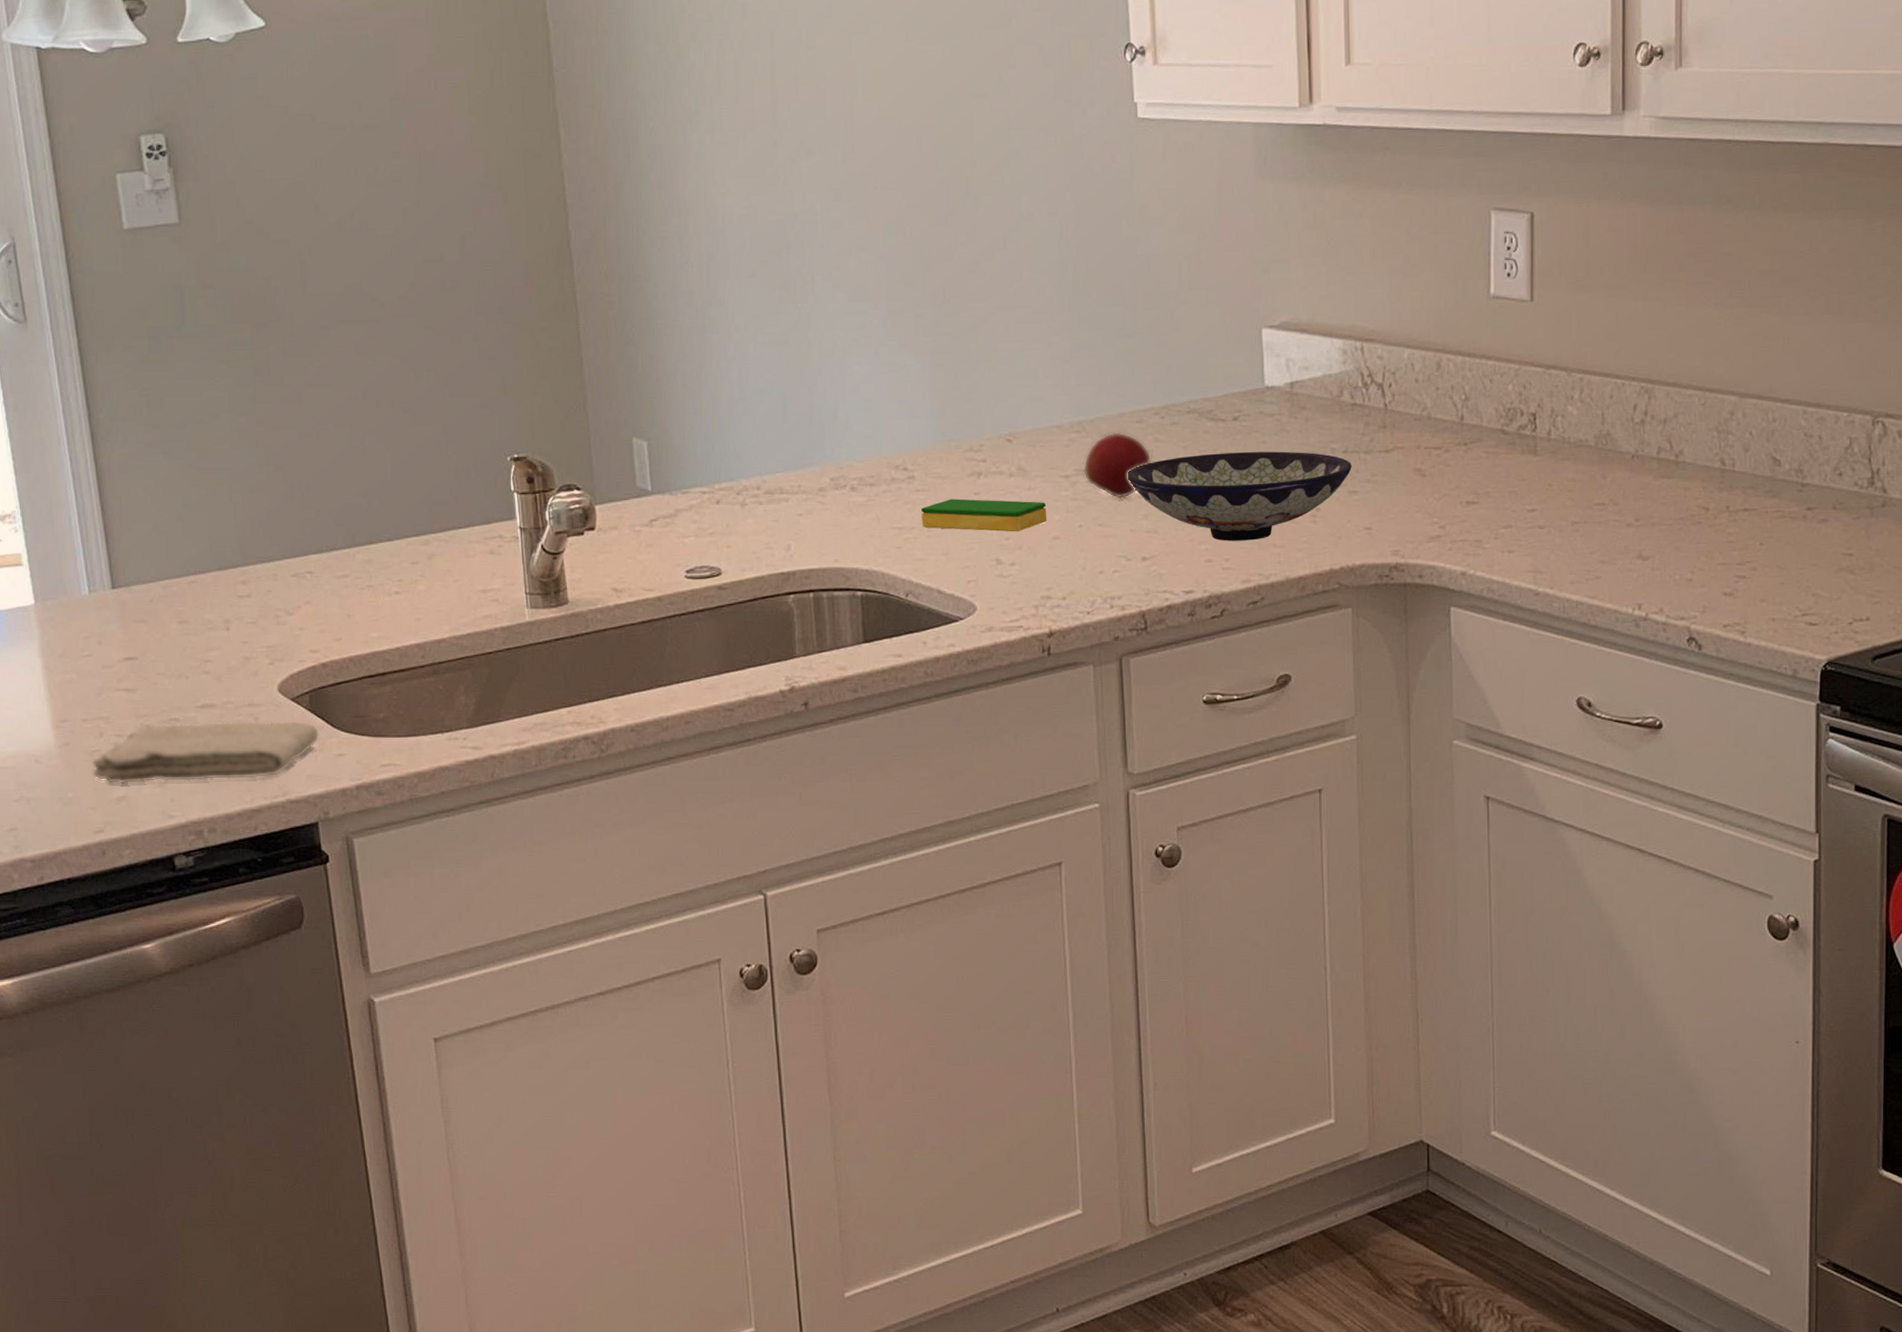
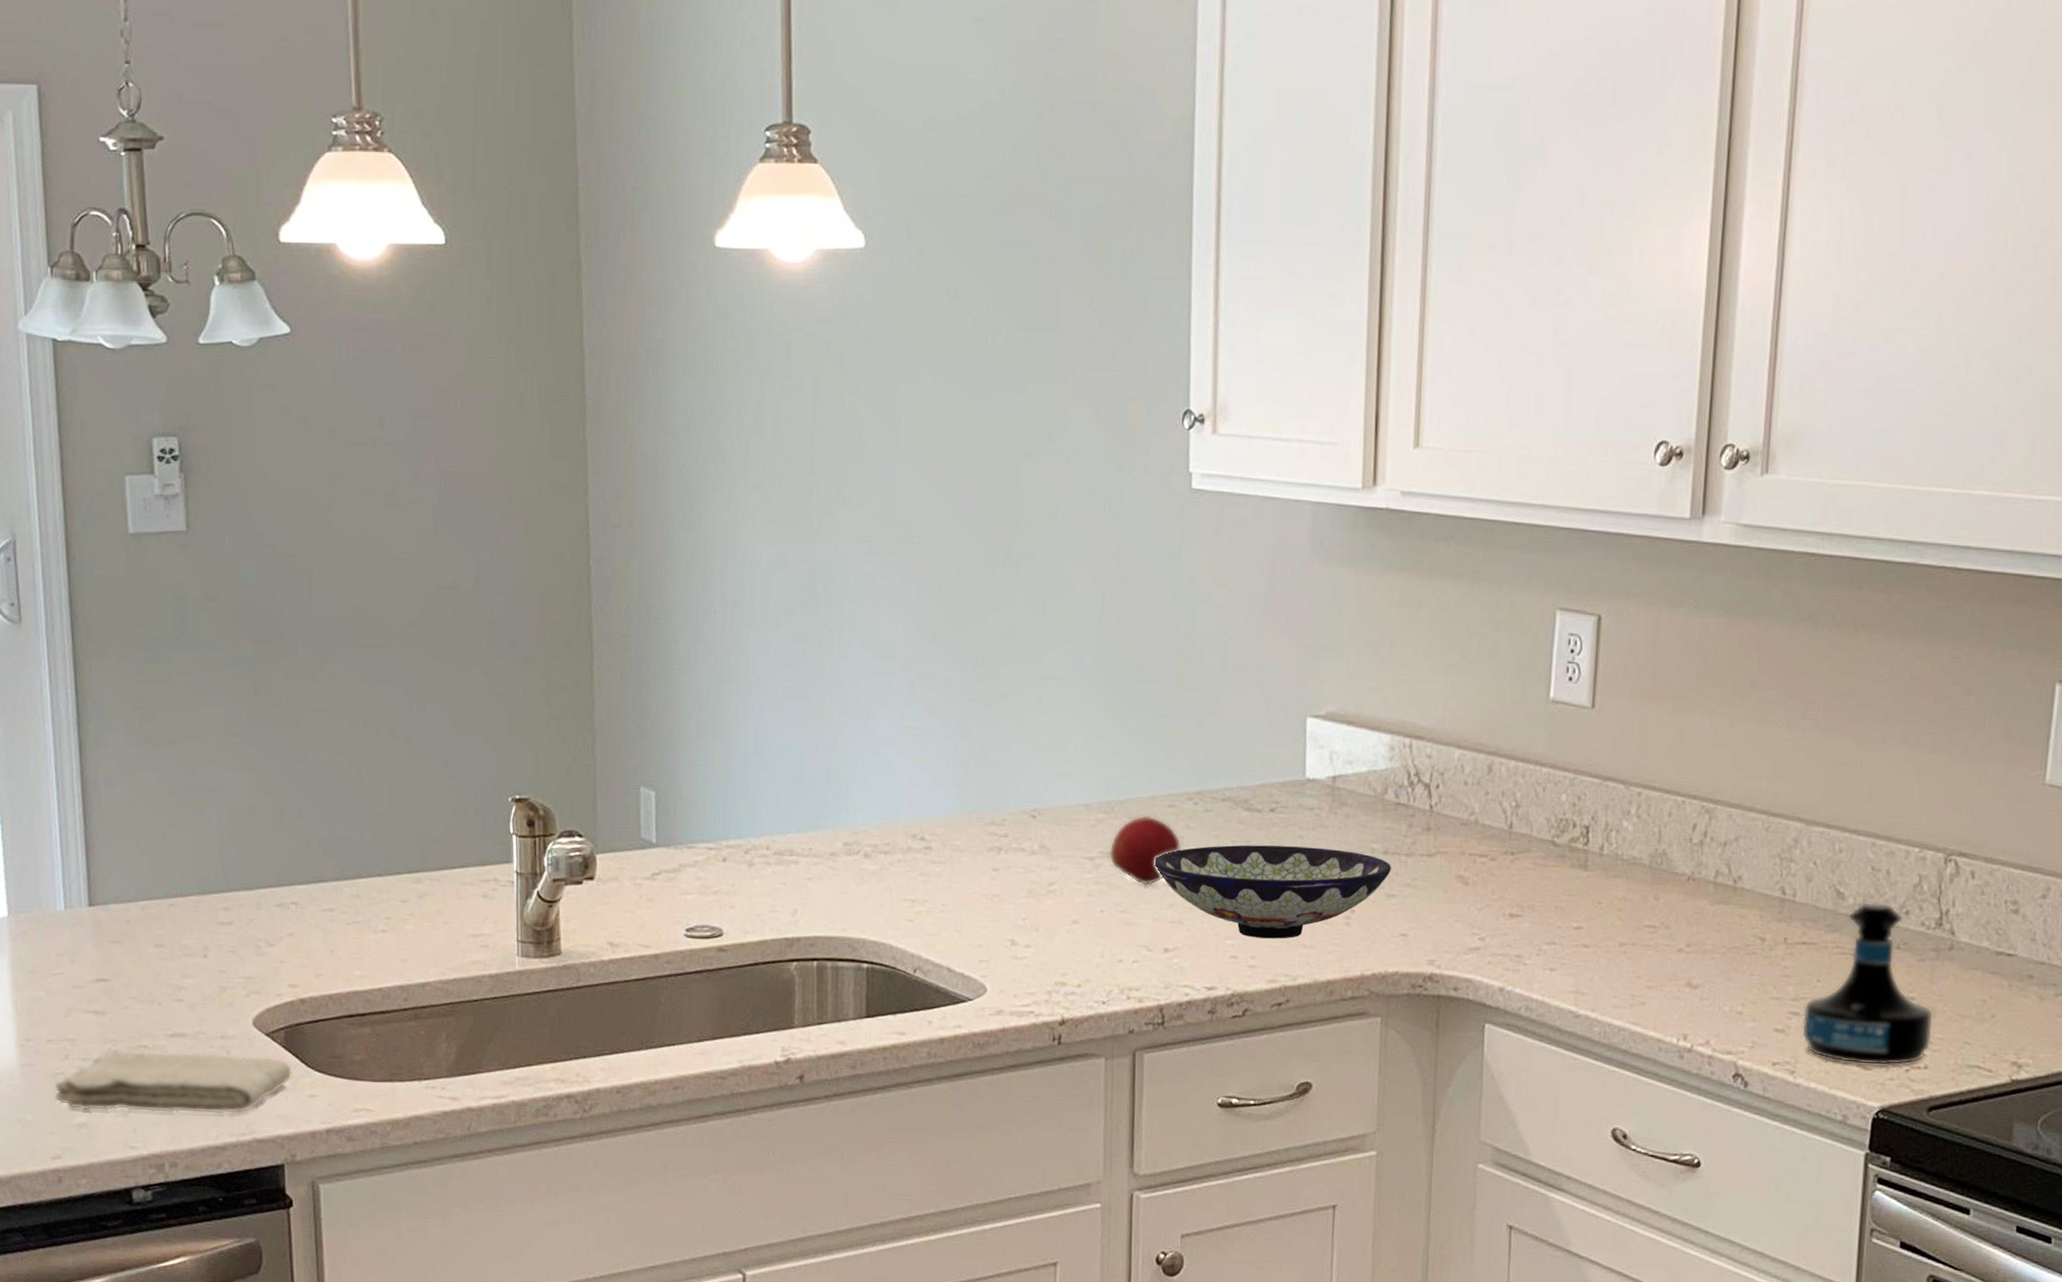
dish sponge: present [921,498,1047,532] -> none [936,873,1068,913]
tequila bottle: none [1749,466,1872,621] -> present [1802,901,1934,1066]

